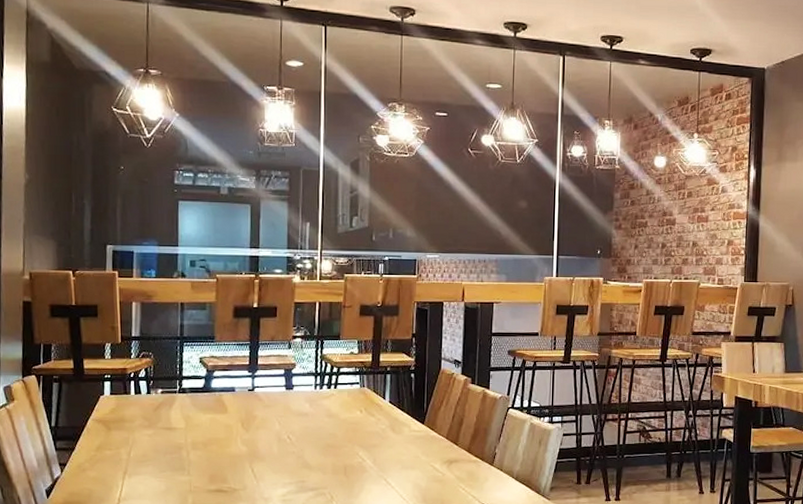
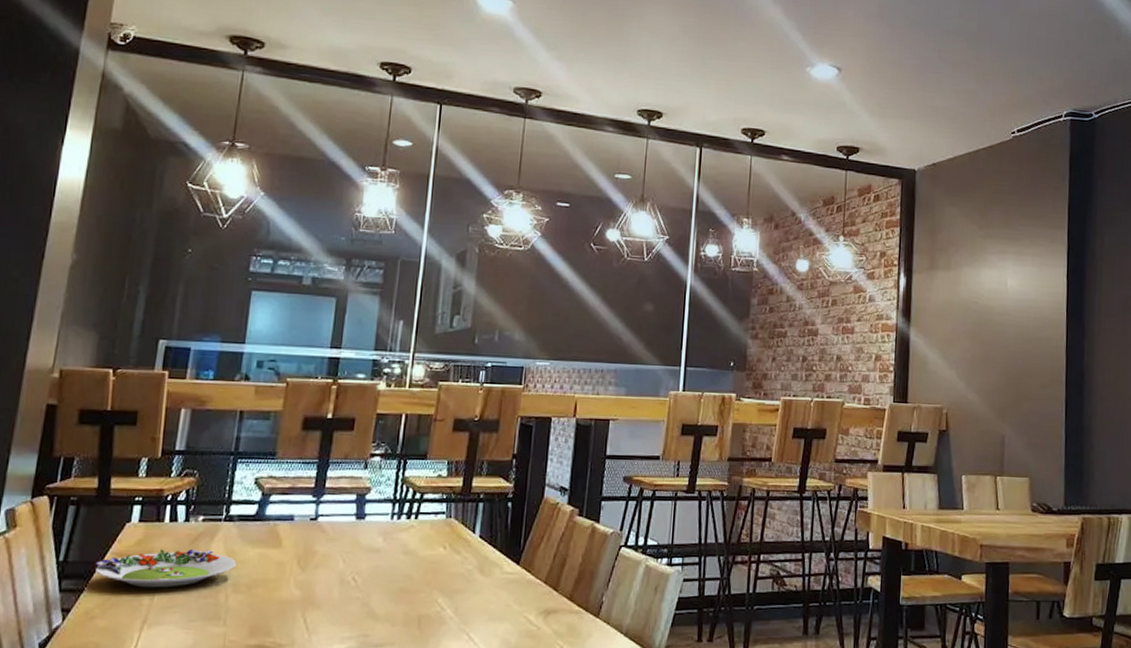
salad plate: none [81,415,192,447] -> present [95,548,236,588]

